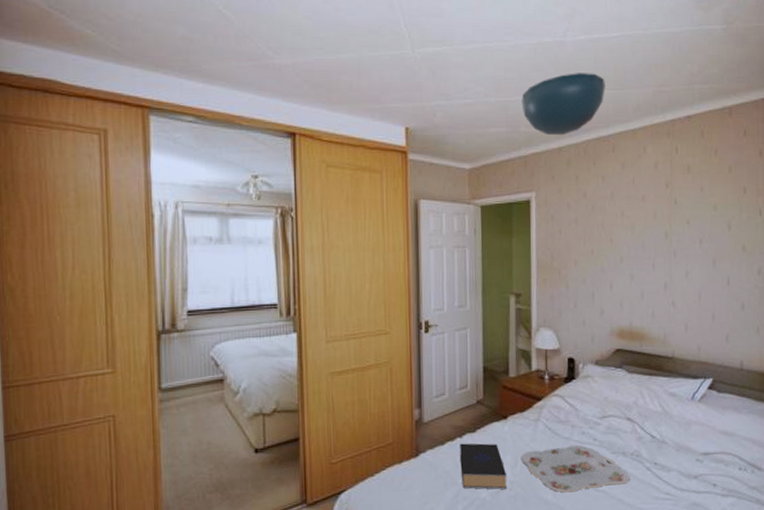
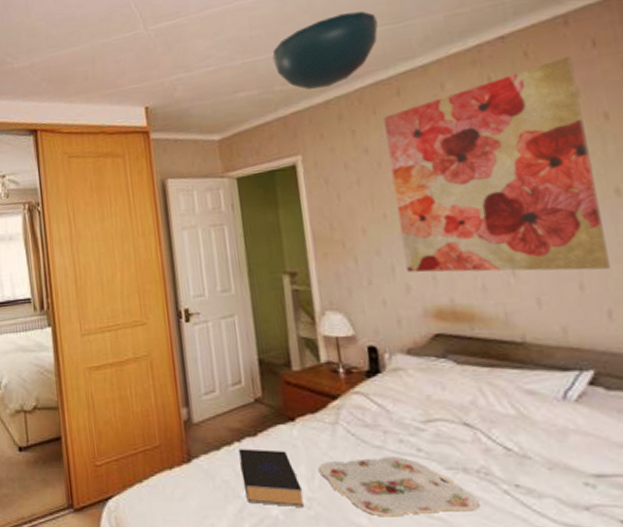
wall art: none [601,141,732,306] -> present [383,56,610,273]

